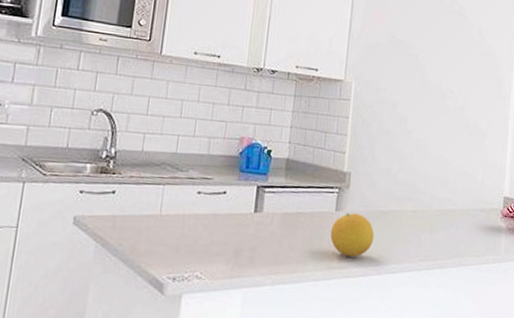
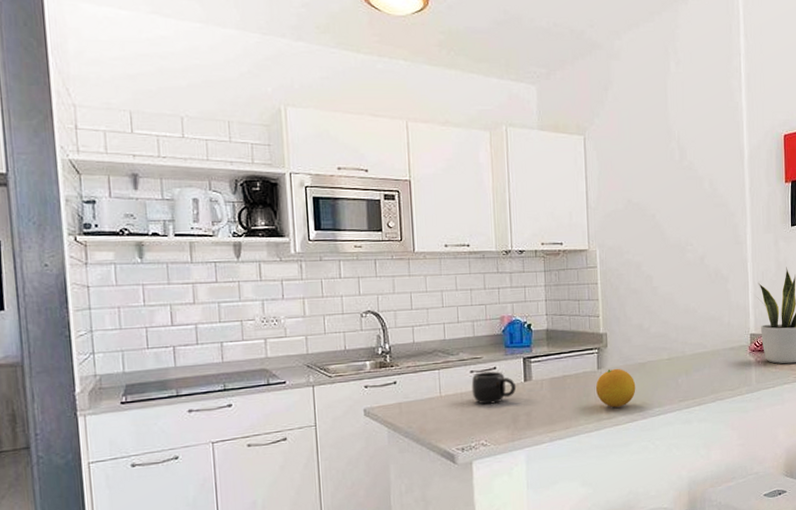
mug: none [195,194,245,232] -> present [471,371,517,404]

